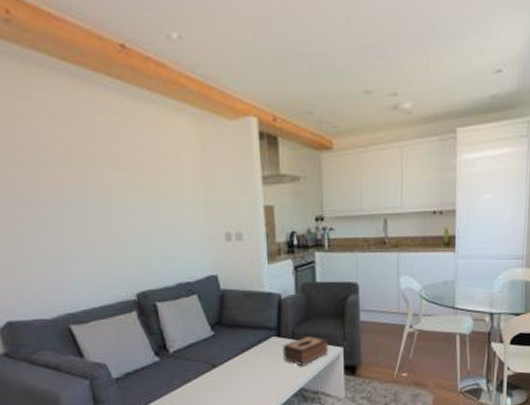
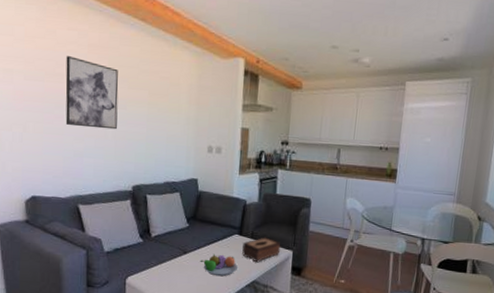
wall art: none [22,135,105,227] -> present [65,56,119,130]
fruit bowl: none [233,363,280,389] -> present [200,253,238,277]

